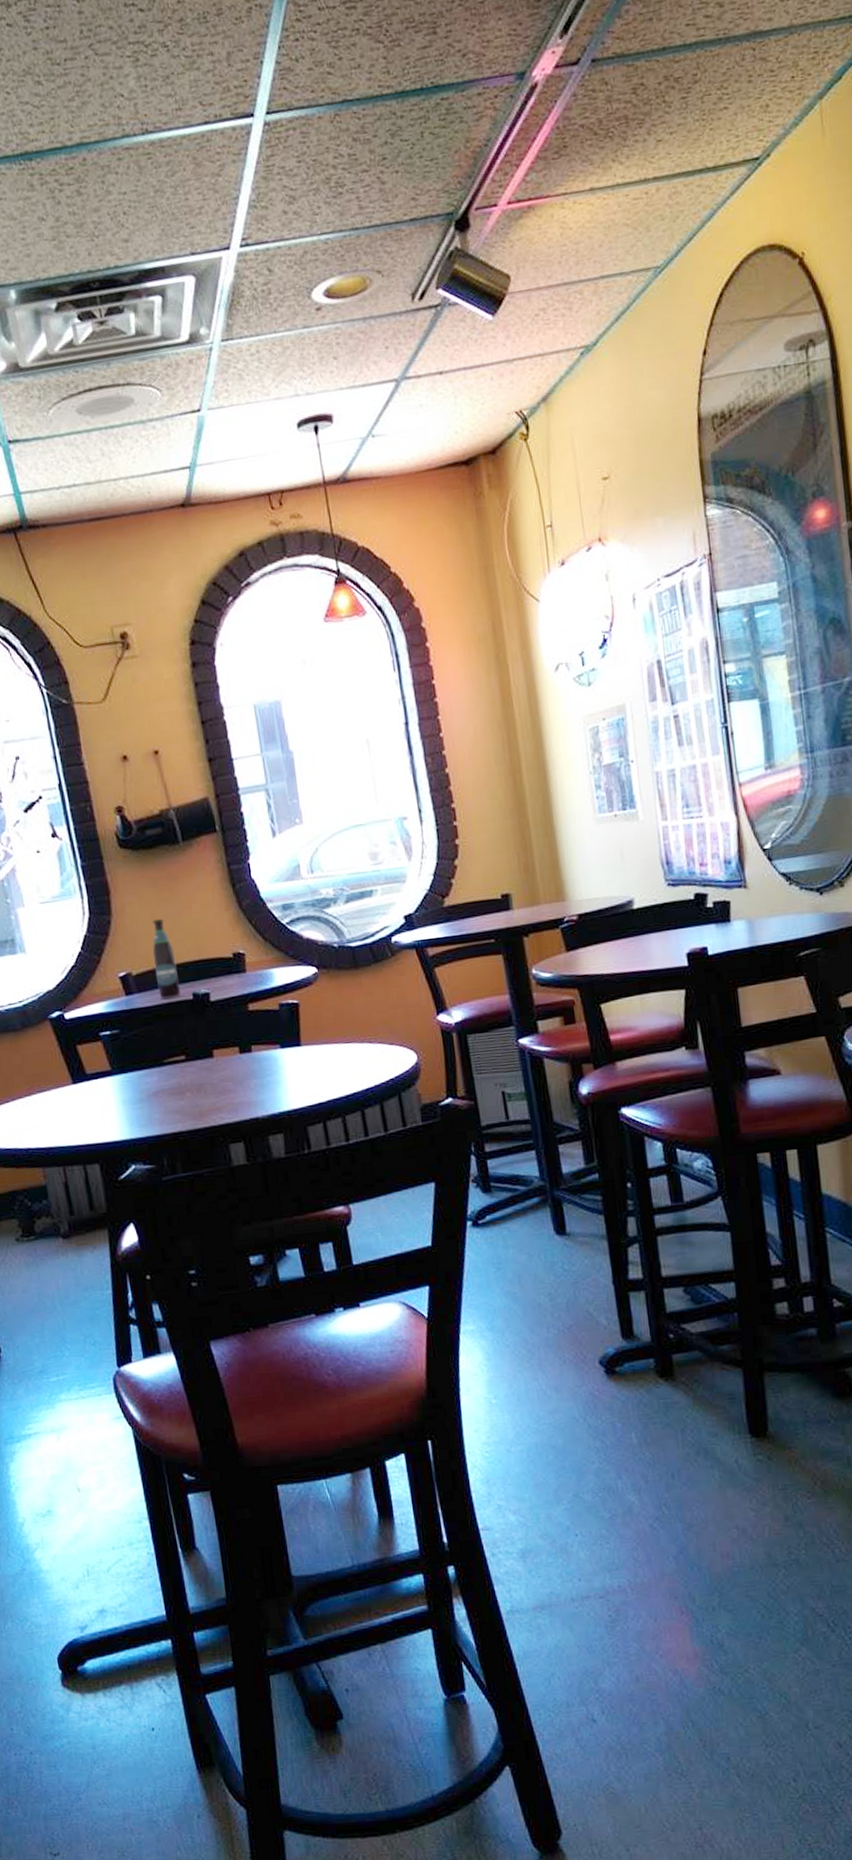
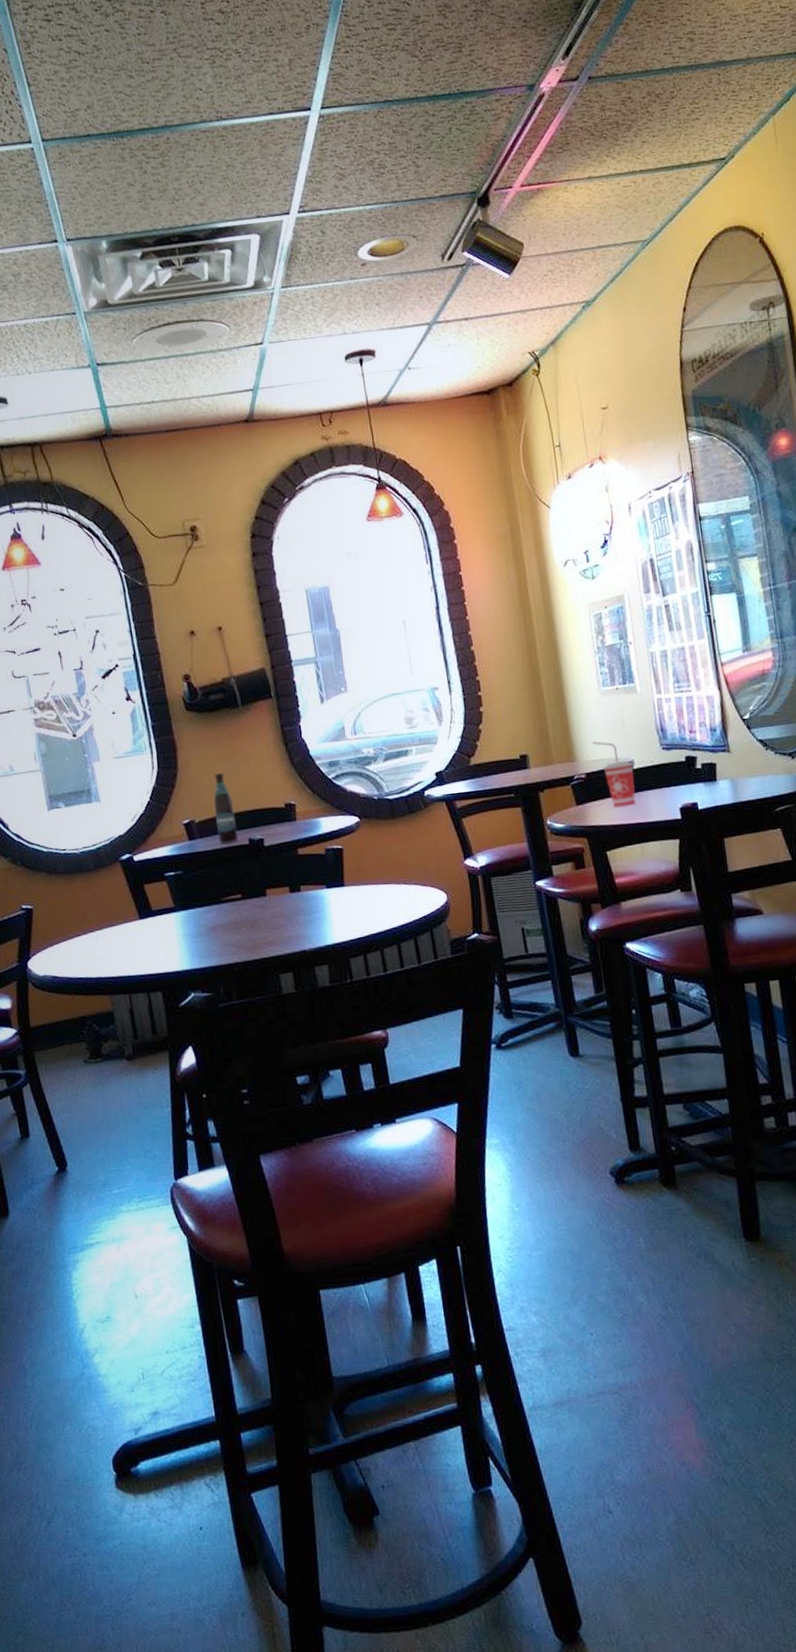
beverage cup: none [585,877,636,954] -> present [592,741,636,808]

